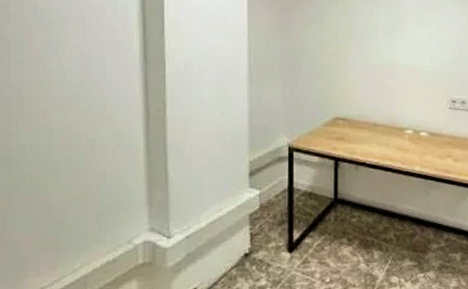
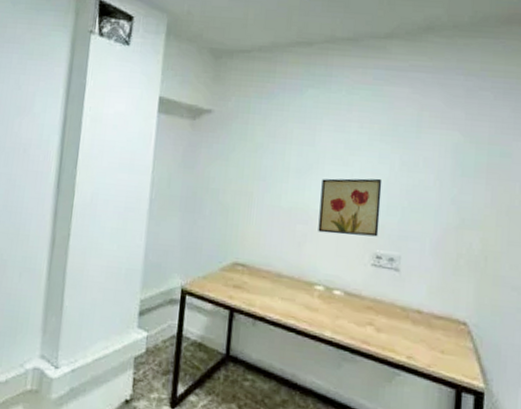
wall art: none [405,35,455,85] -> present [318,178,382,237]

